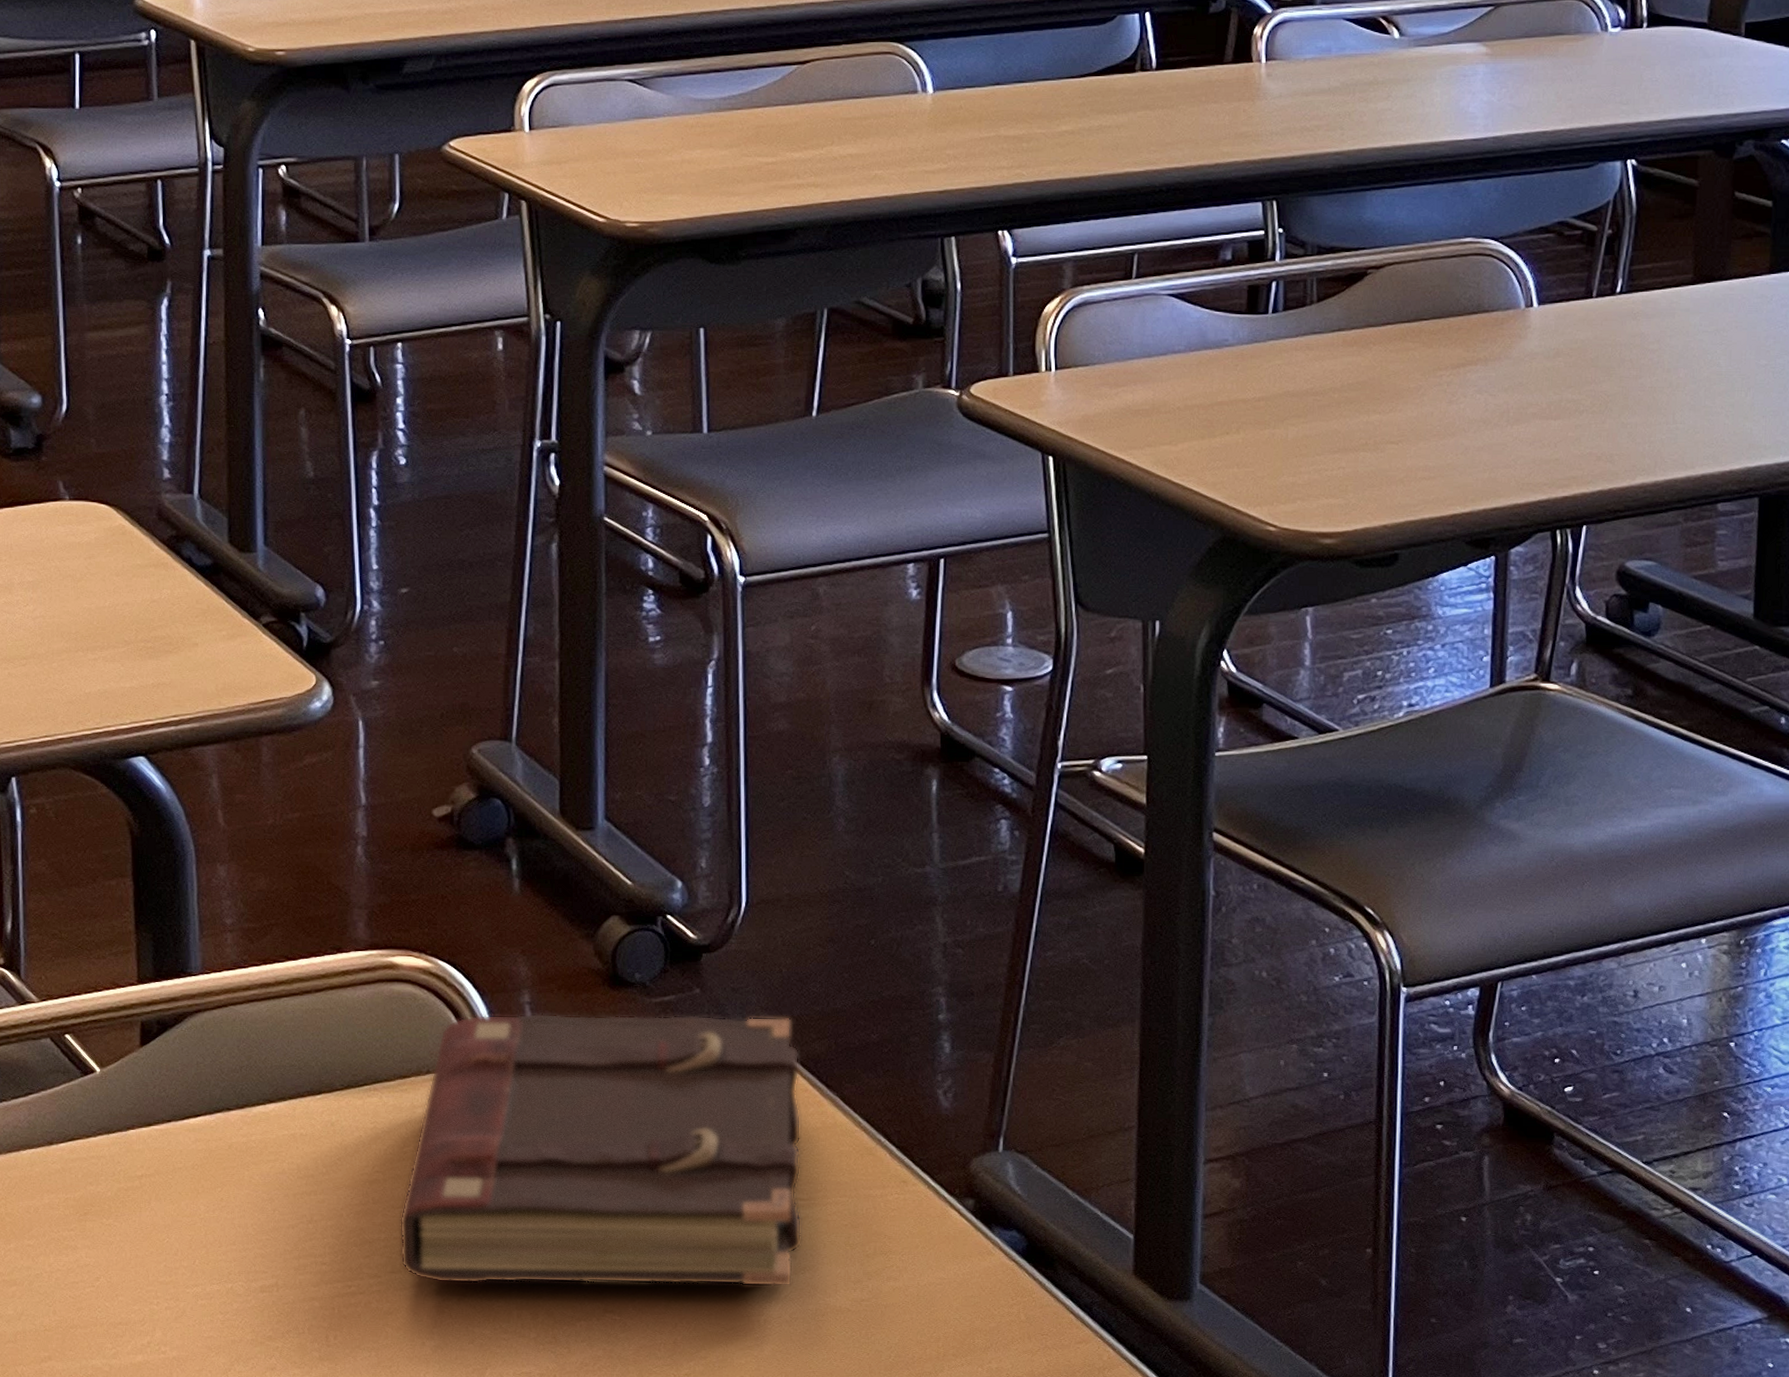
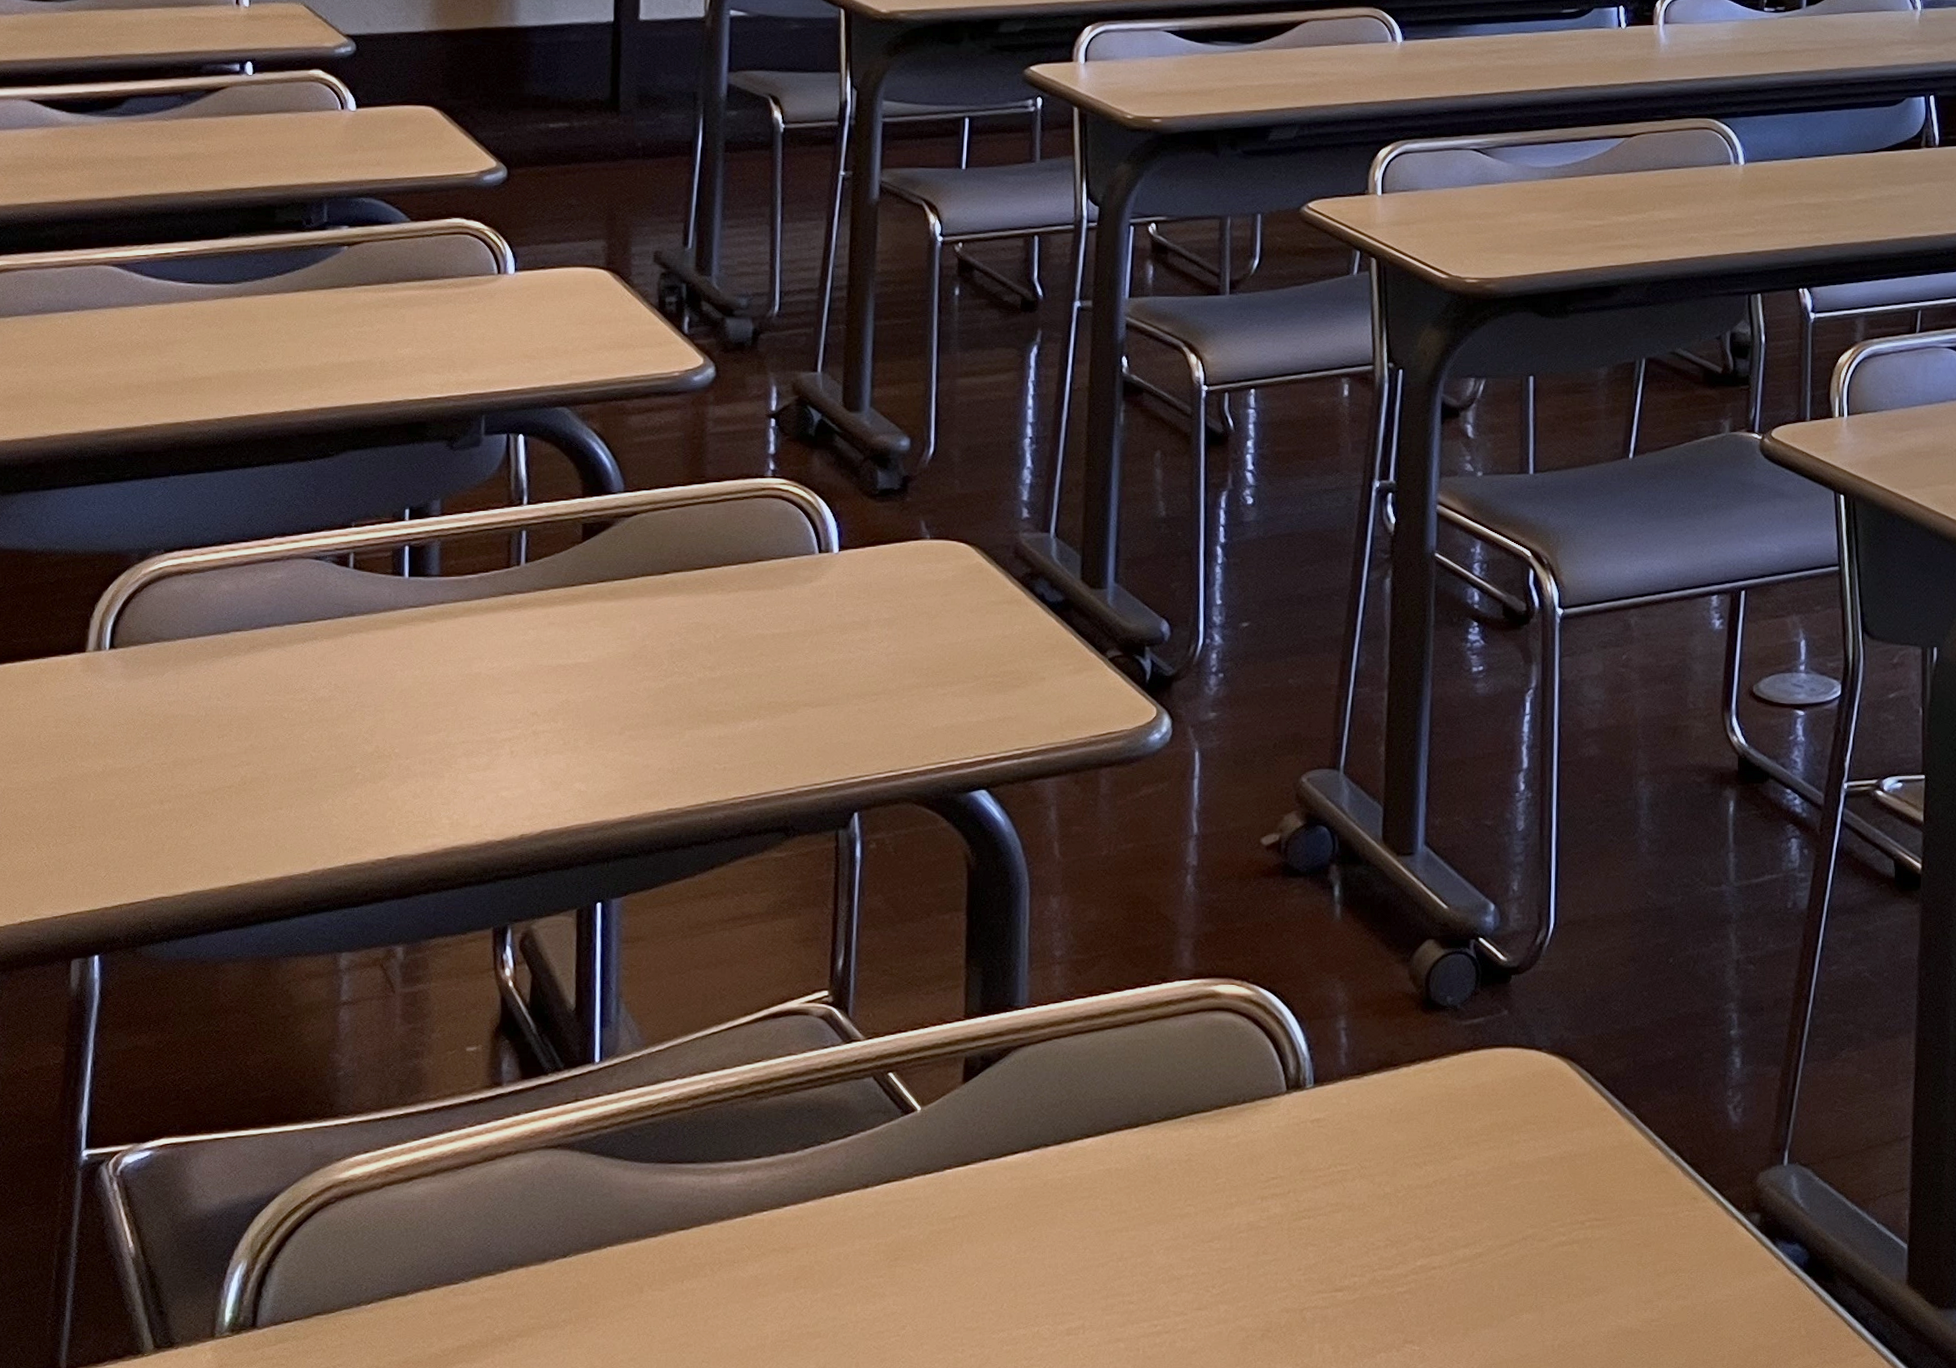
book: present [399,1013,802,1287] -> none [1207,1037,1600,1319]

